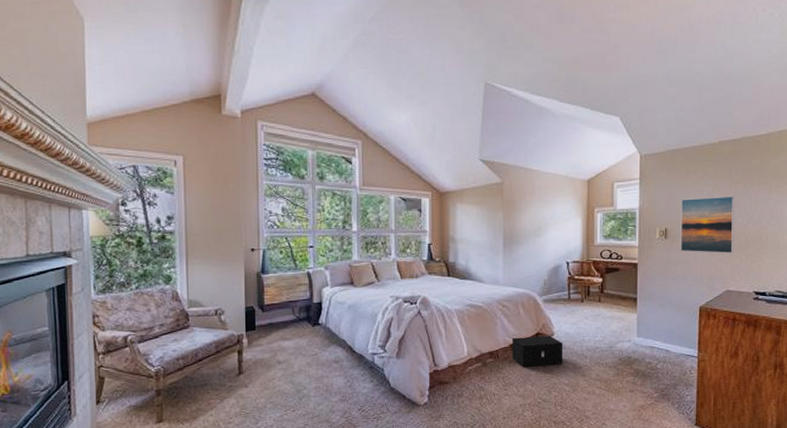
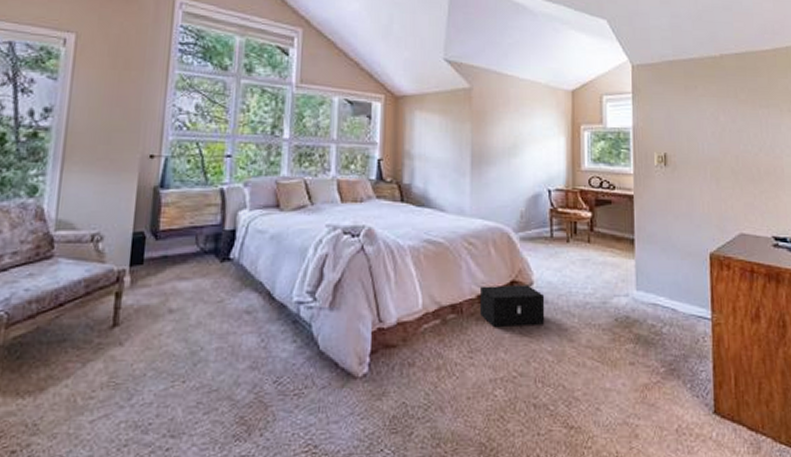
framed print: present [680,196,734,254] -> none [680,118,745,189]

